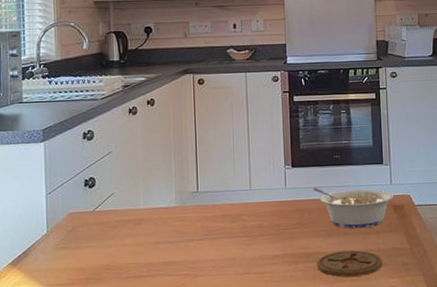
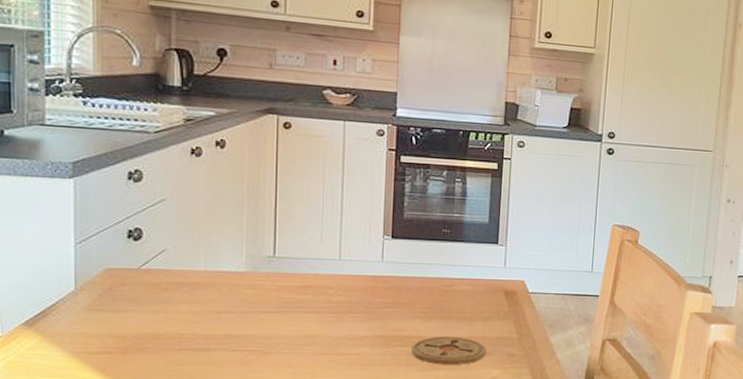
legume: present [313,187,394,229] -> none [414,263,507,314]

